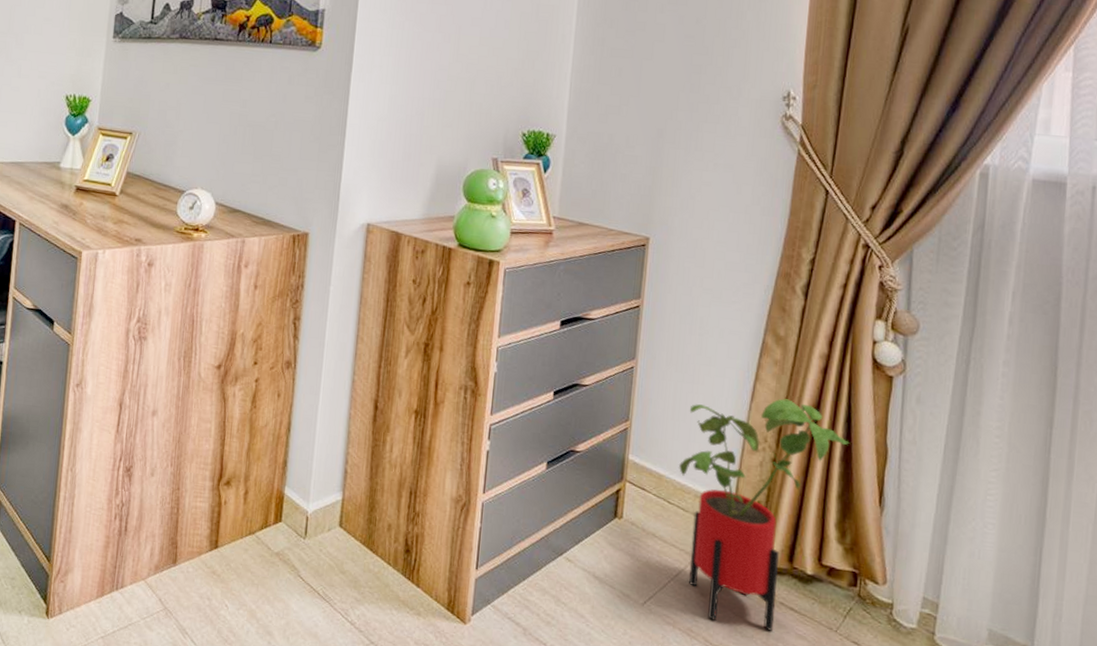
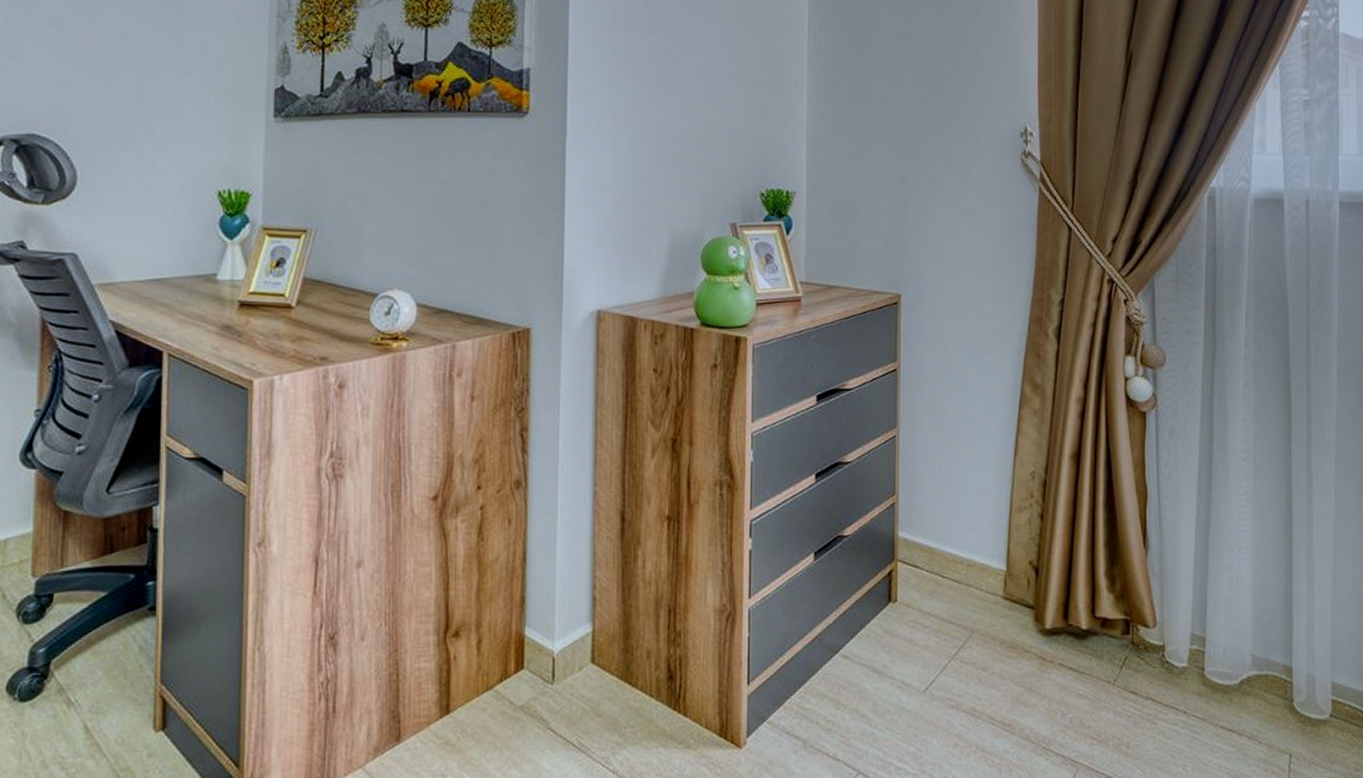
house plant: present [679,398,850,631] -> none [950,449,1111,696]

